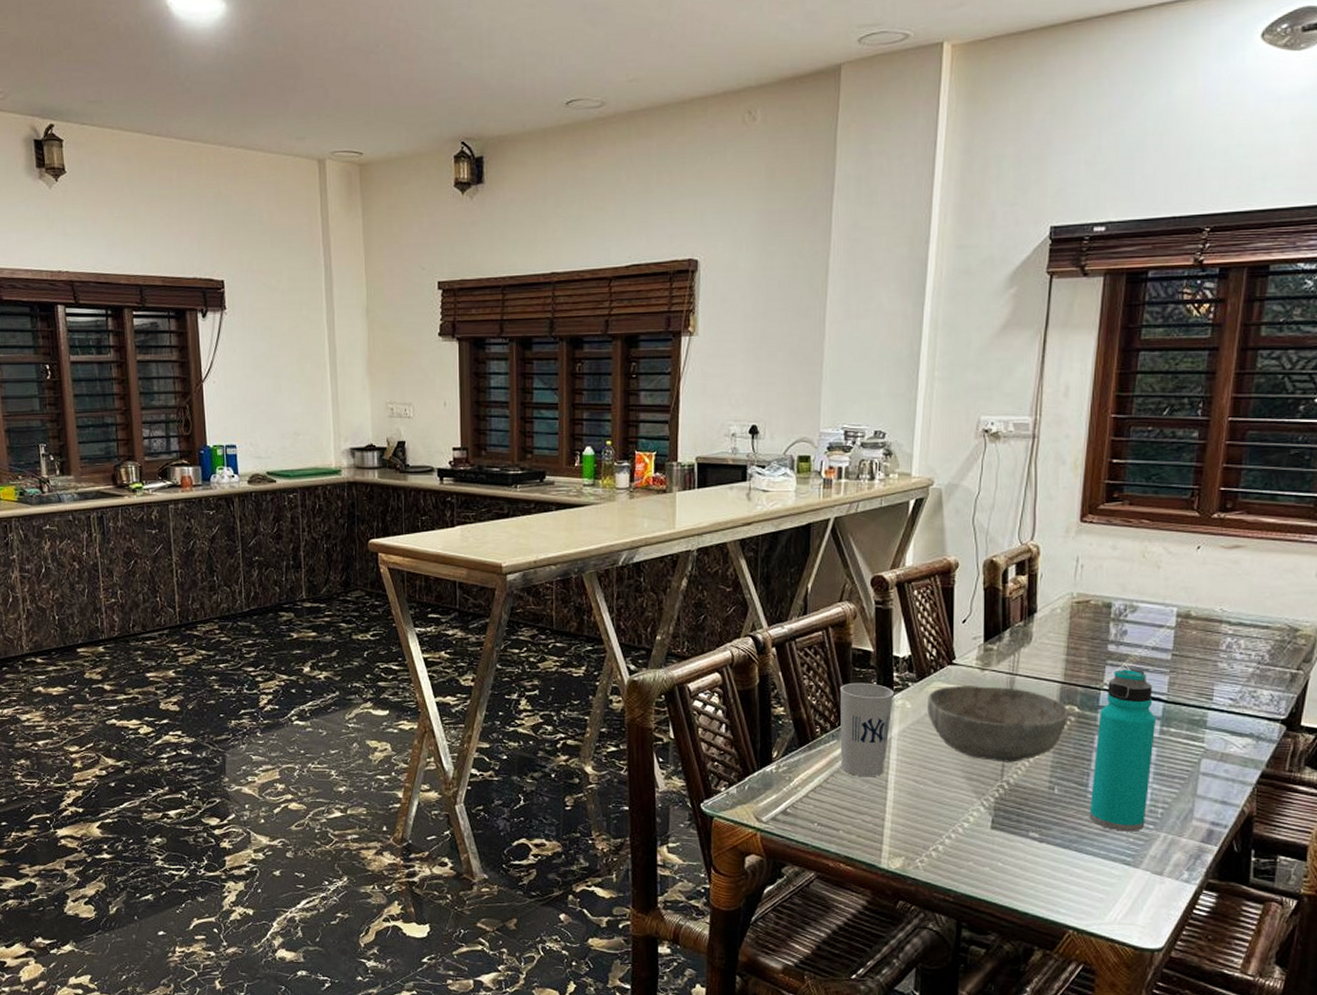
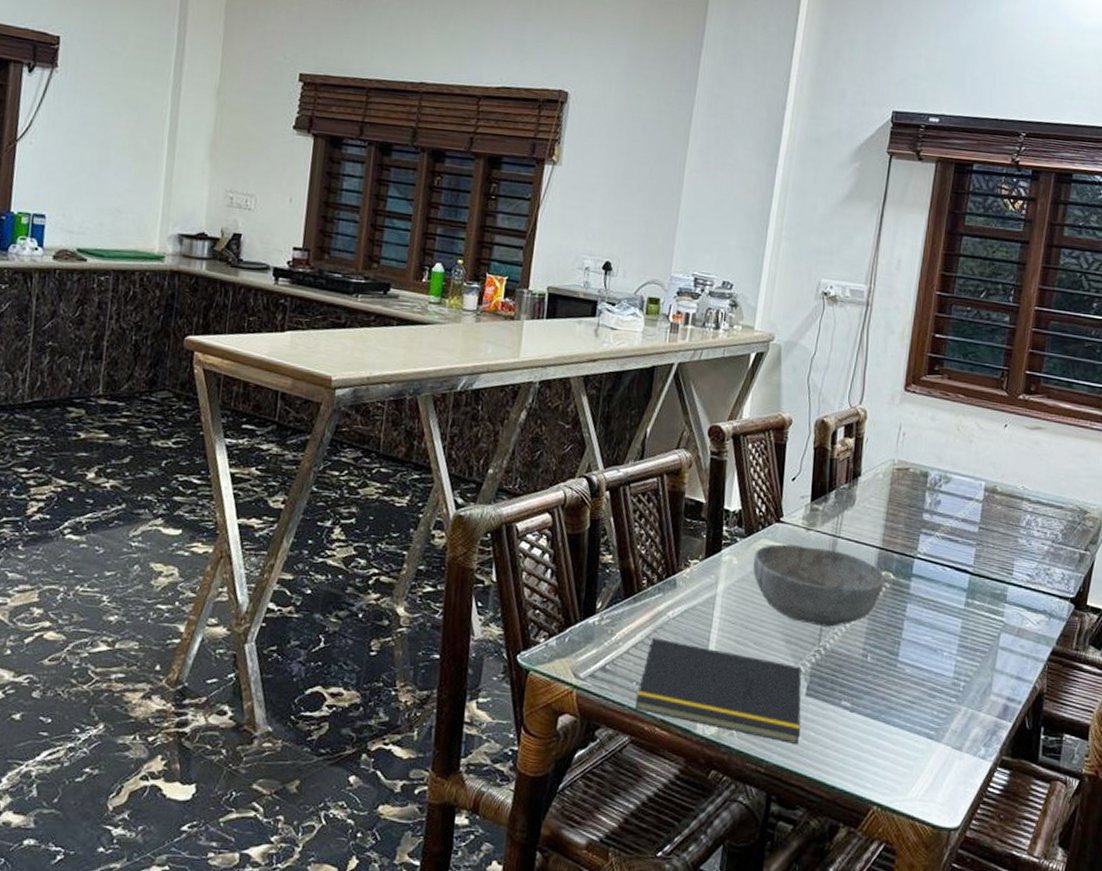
notepad: none [818,782,988,874] -> present [634,638,802,744]
cup: present [839,682,894,777] -> none [665,534,722,635]
water bottle: present [1089,668,1157,832] -> none [898,538,963,705]

